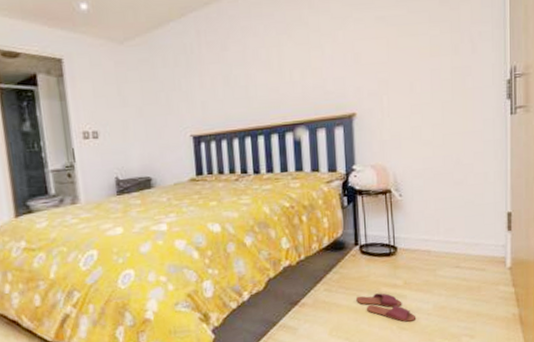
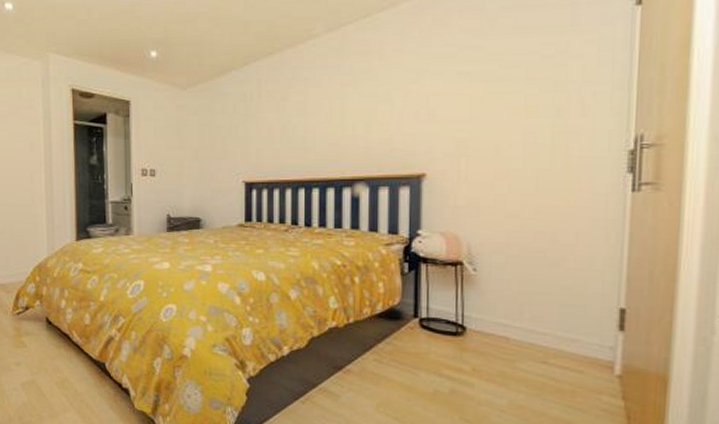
slippers: present [356,293,415,322] -> none [411,374,484,415]

